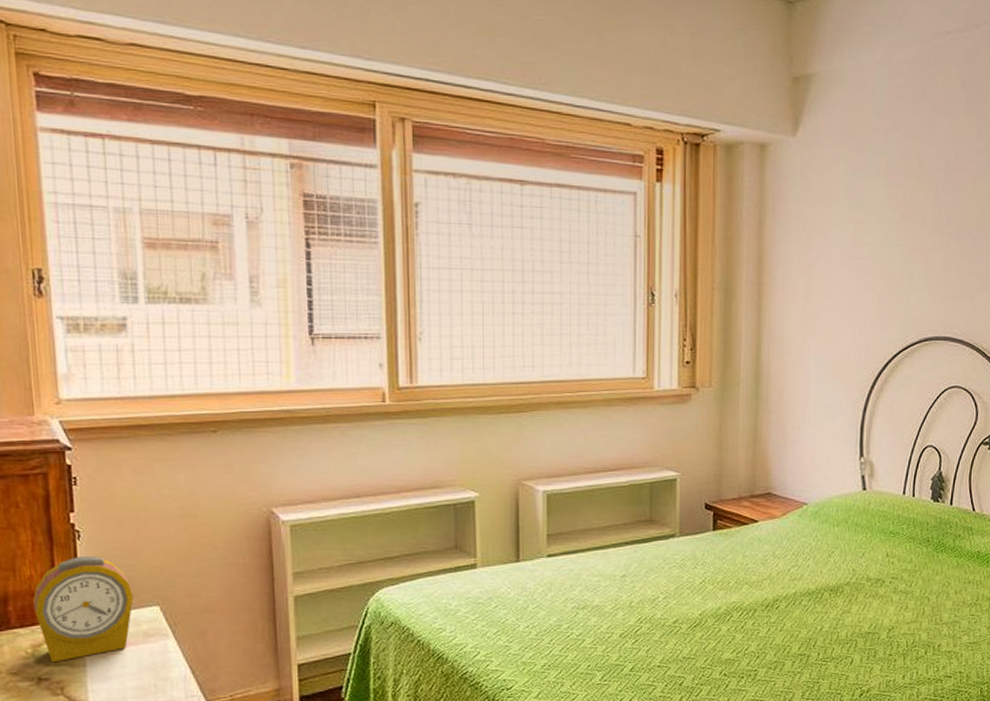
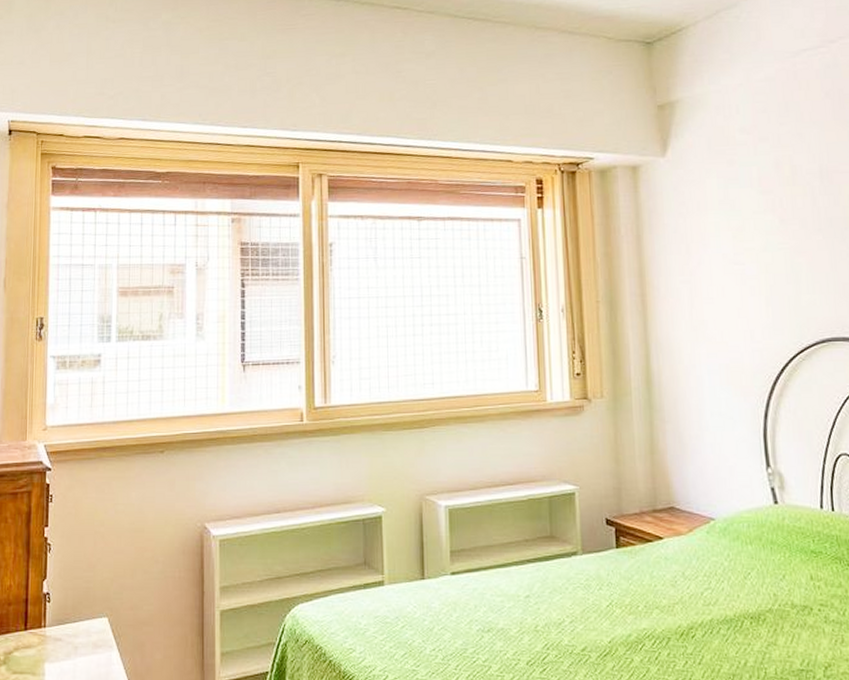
alarm clock: present [33,555,133,663] -> none [9,567,88,671]

